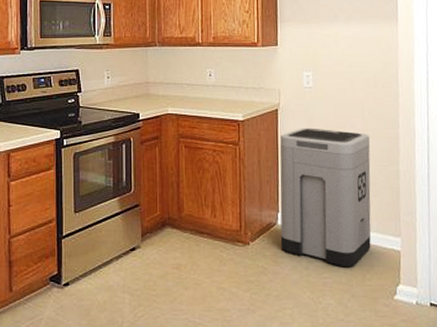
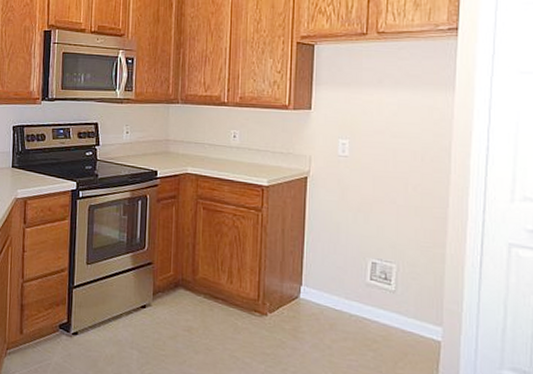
trash can: present [279,128,371,268] -> none [301,198,413,353]

